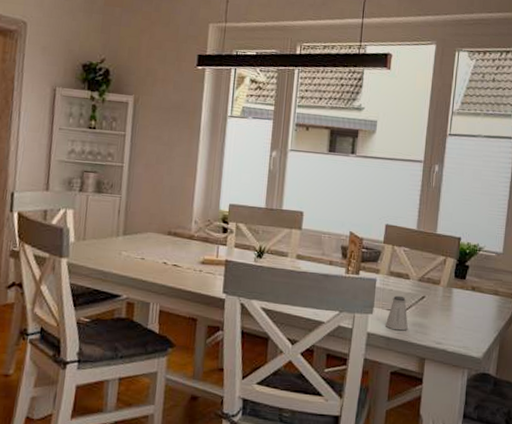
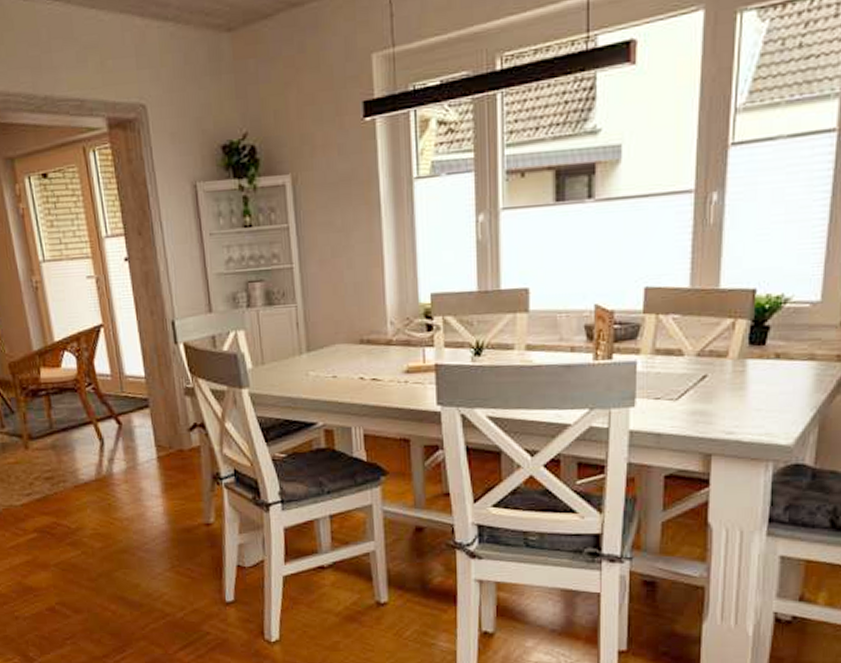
saltshaker: present [386,295,409,331] -> none [654,378,686,424]

